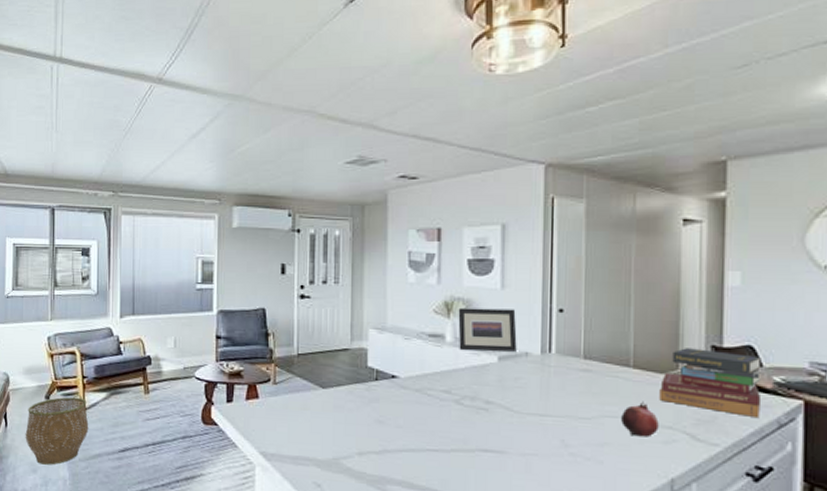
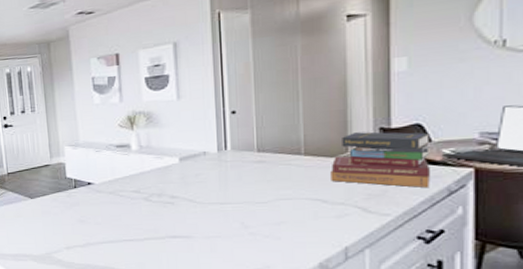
picture frame: present [458,307,517,352] -> none [140,116,195,156]
fruit: present [620,401,659,438] -> none [294,183,331,214]

